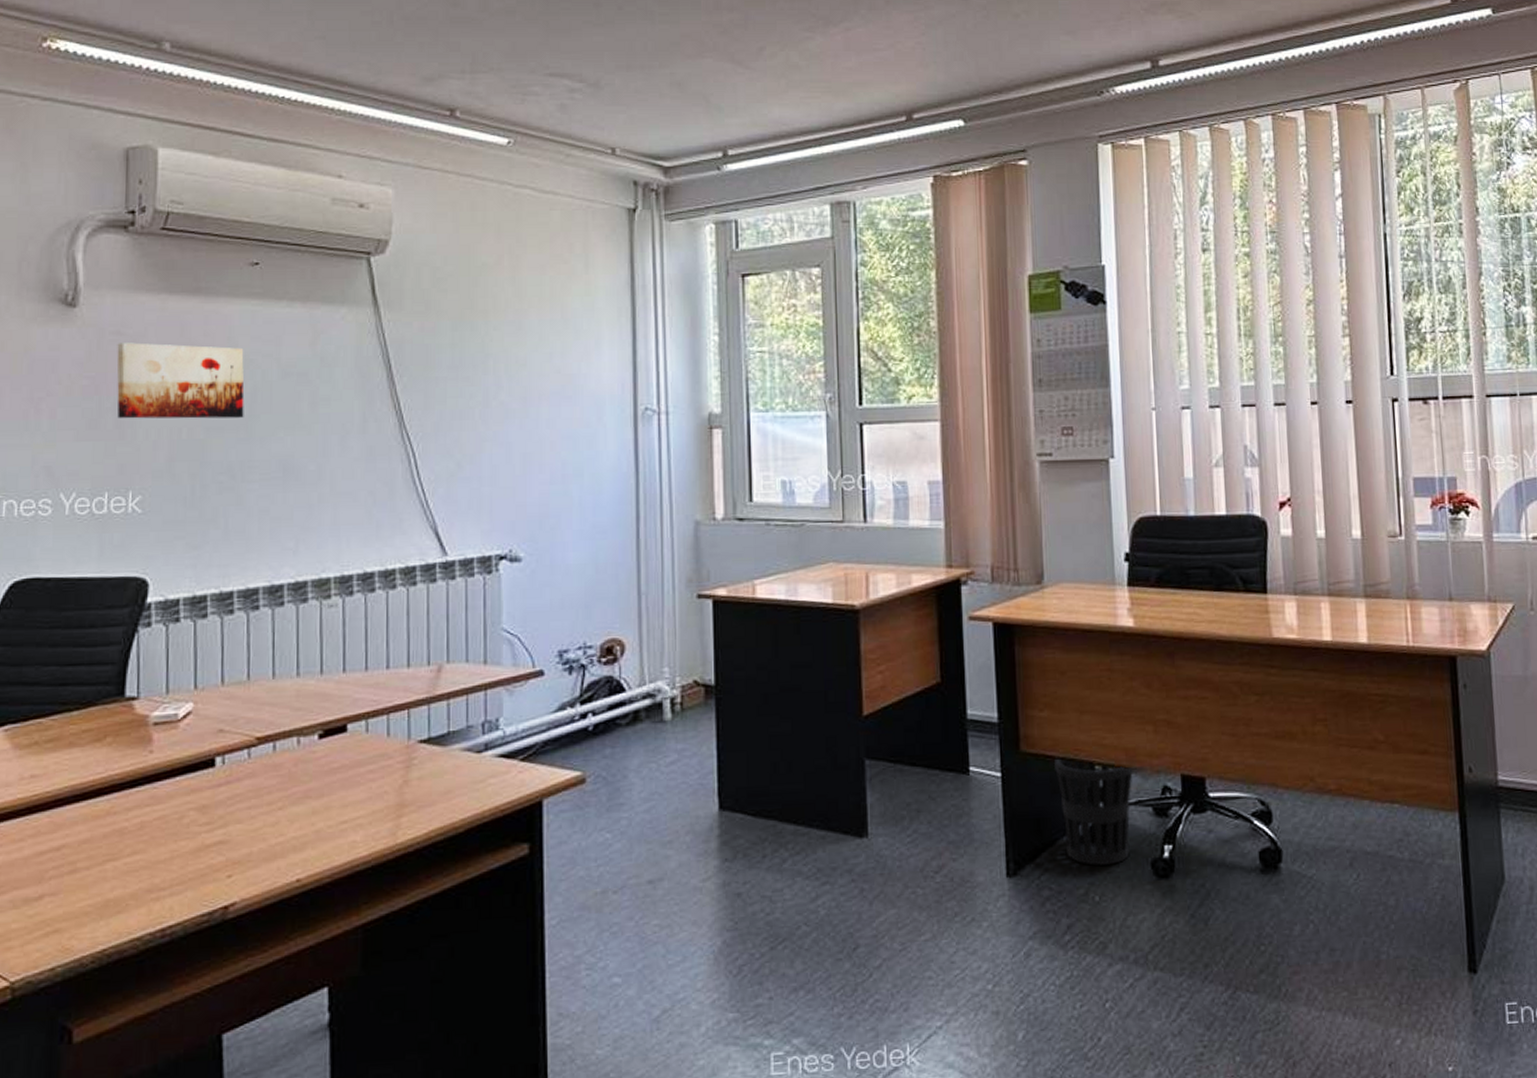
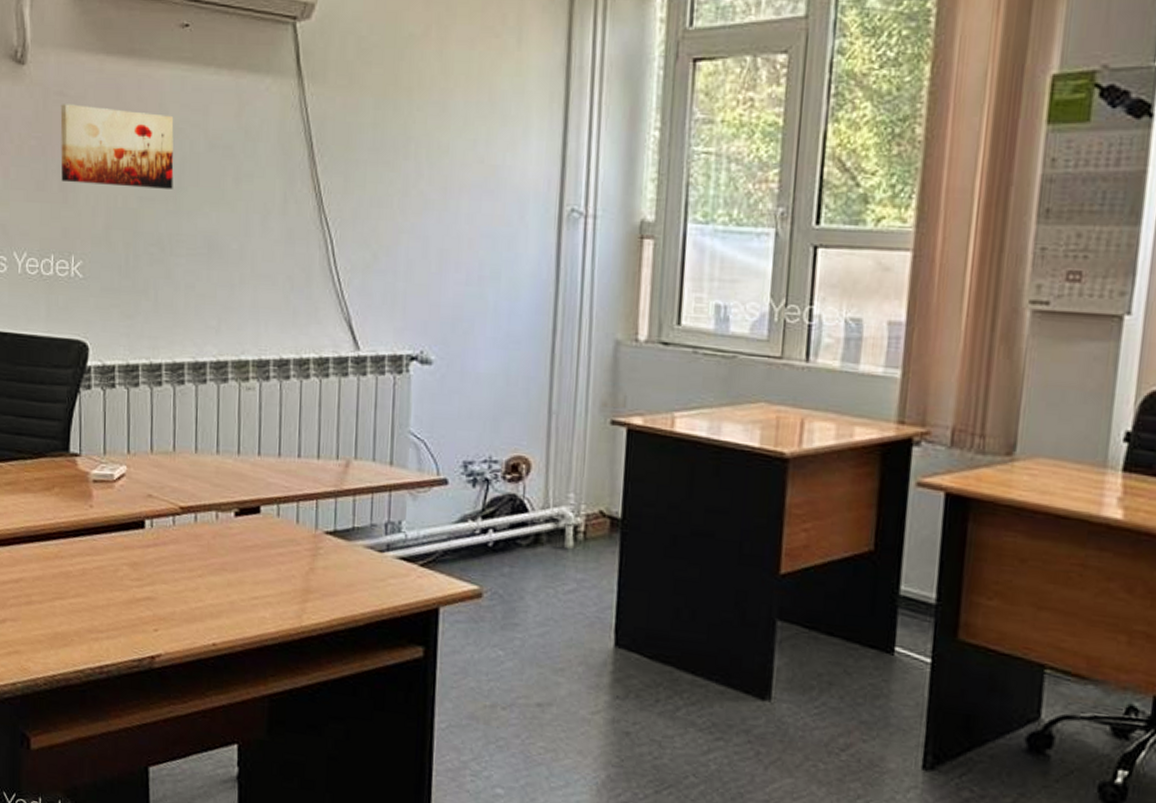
wastebasket: present [1054,757,1133,866] -> none [996,652,1093,779]

